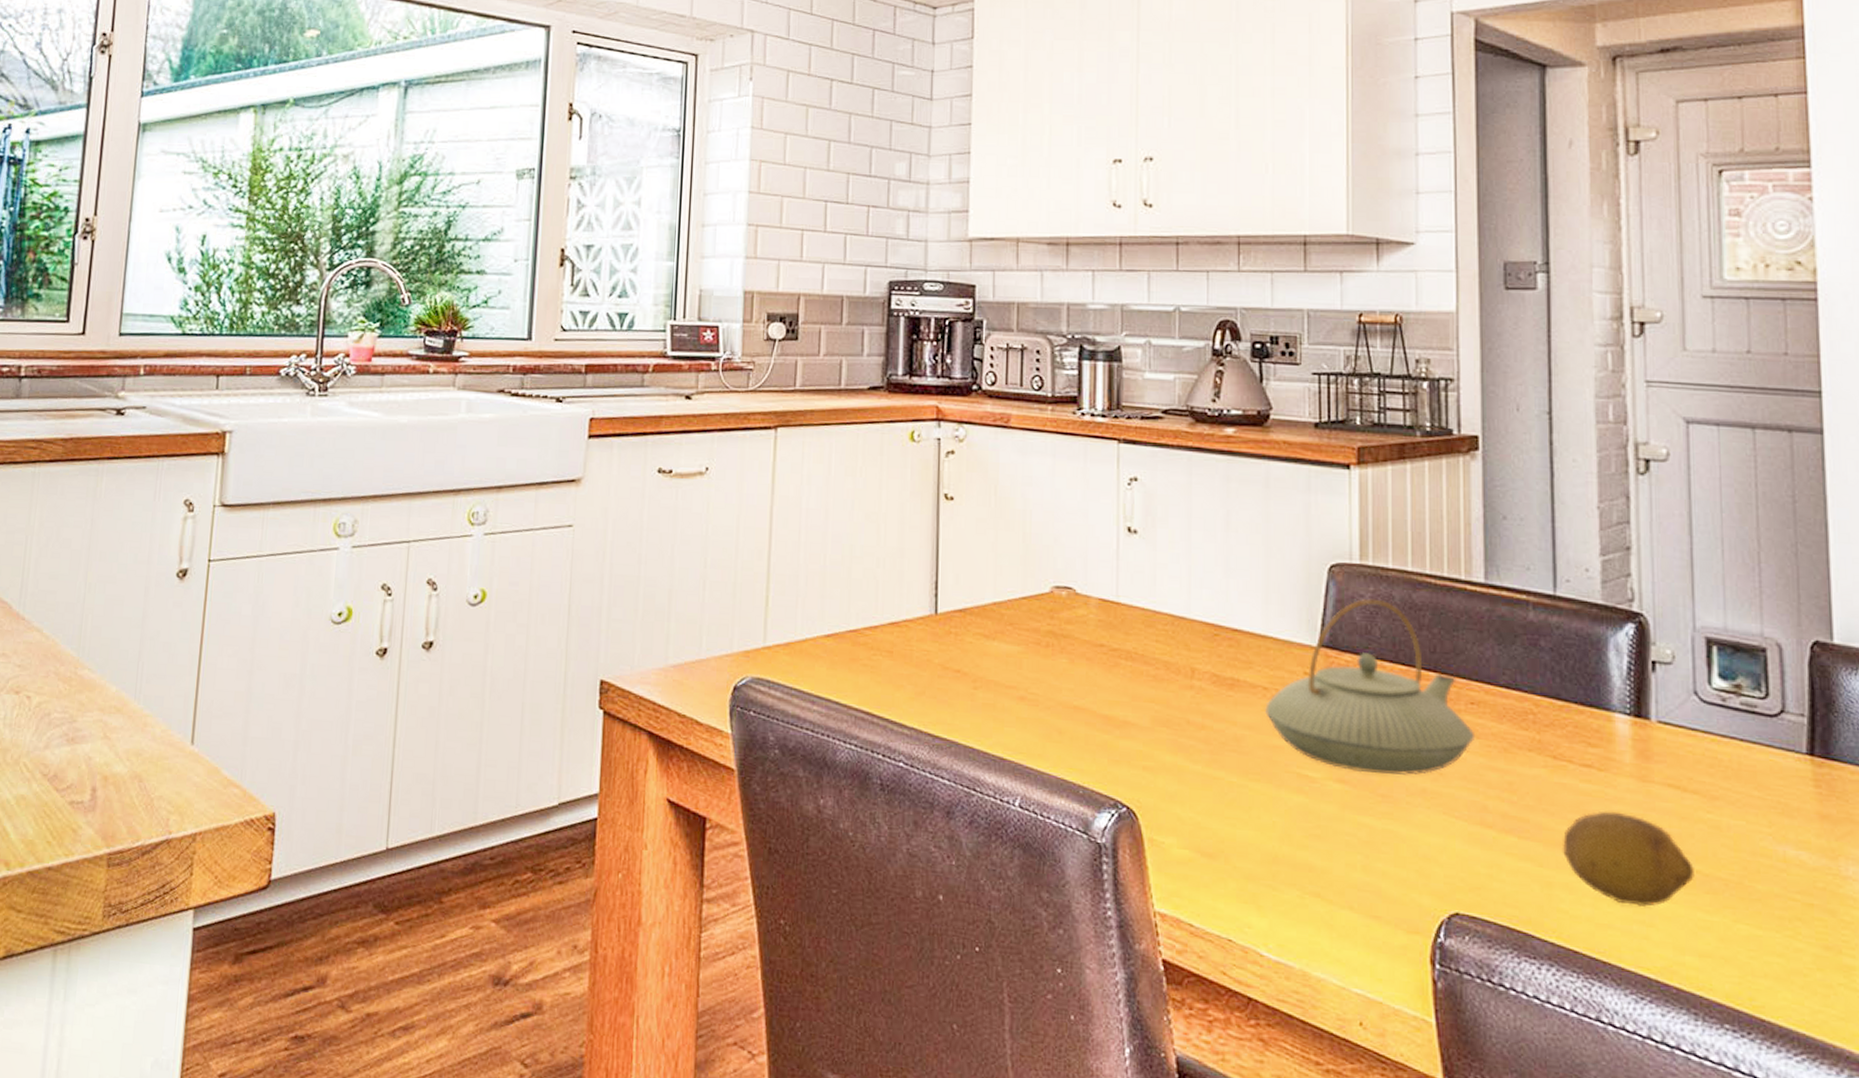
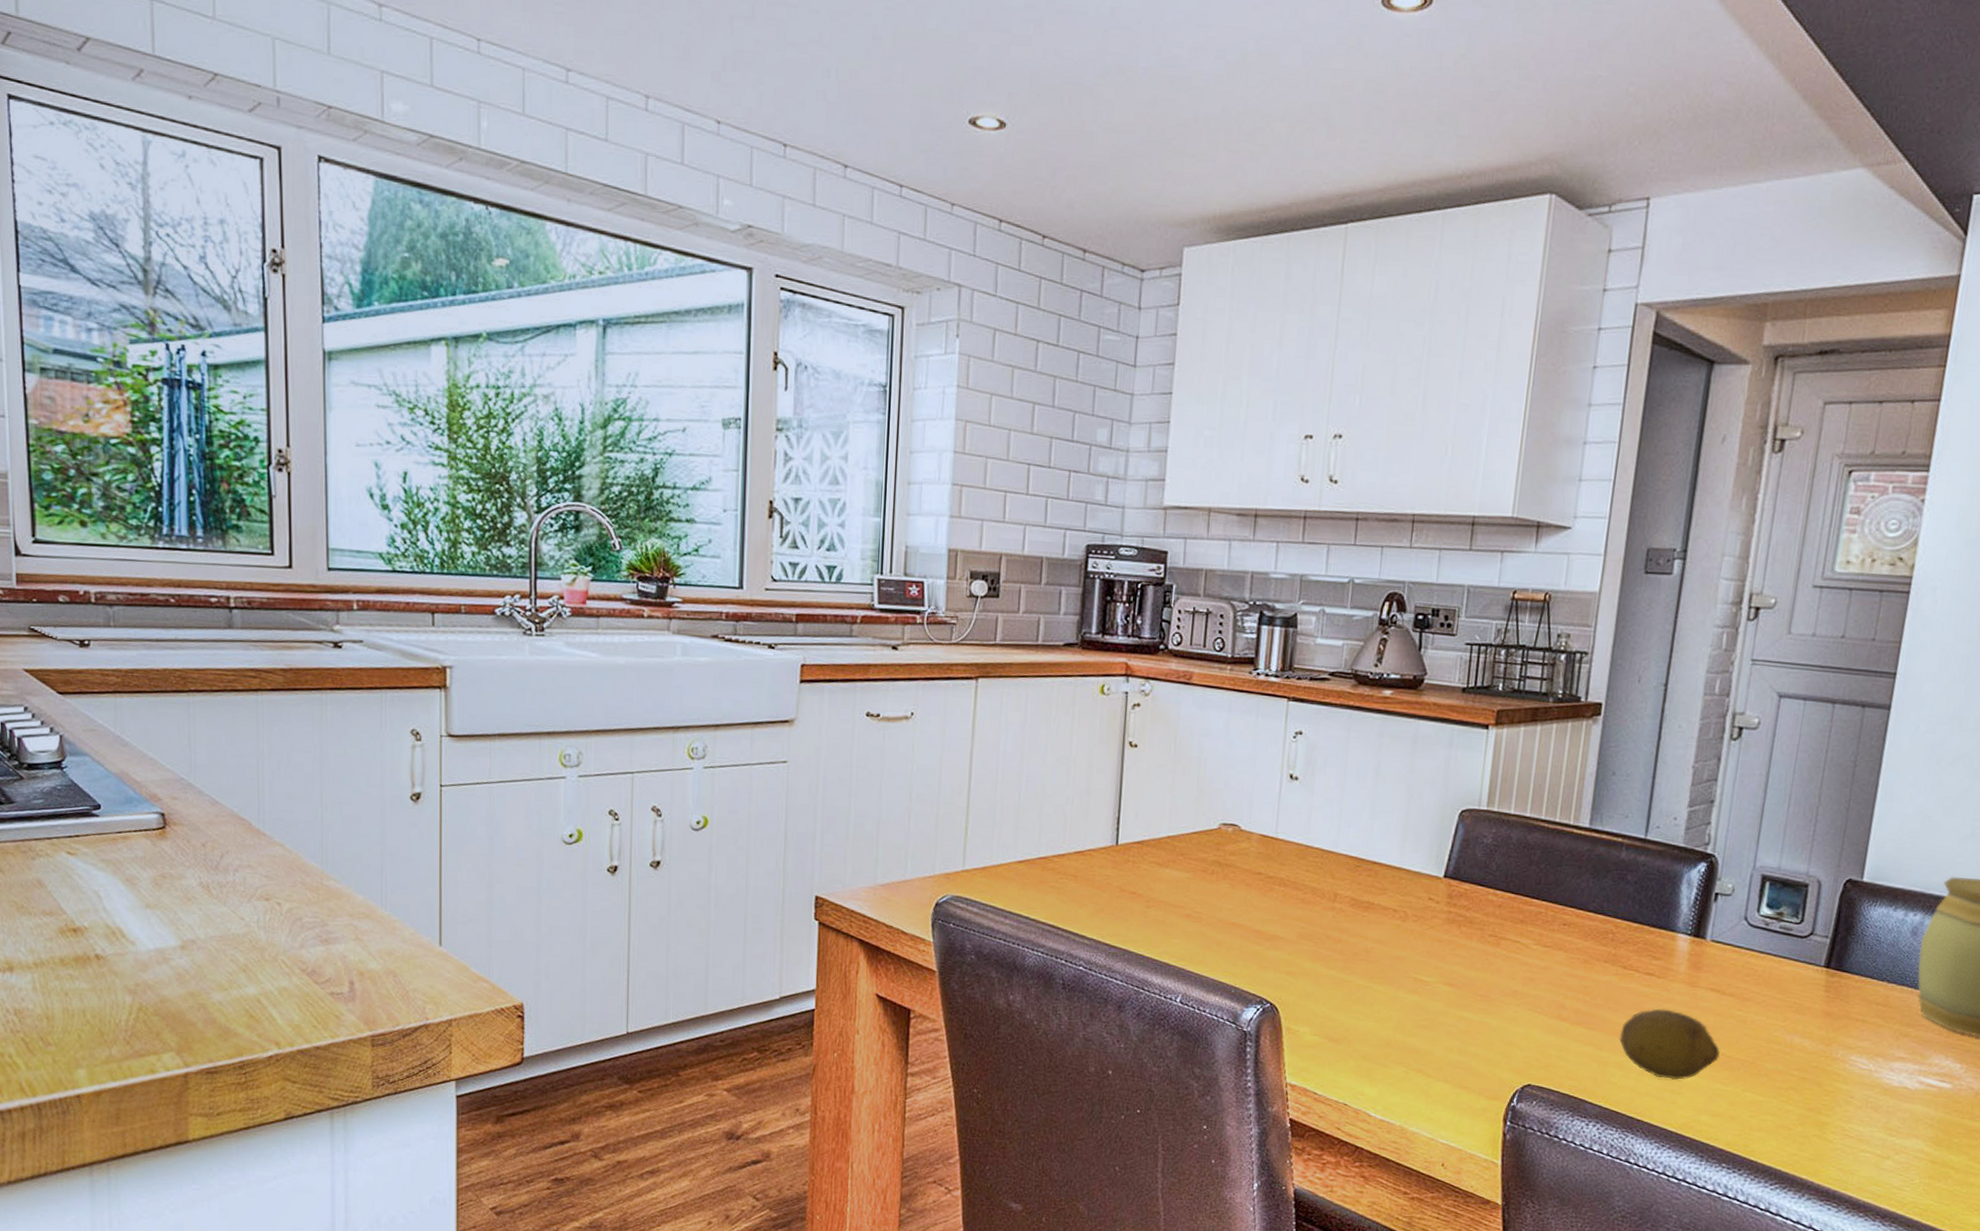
teapot: present [1264,598,1476,775] -> none [1392,838,1564,980]

